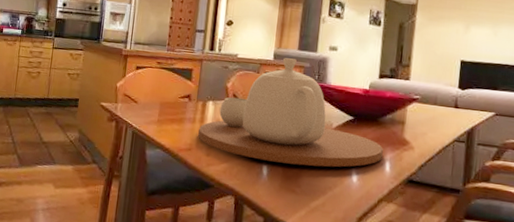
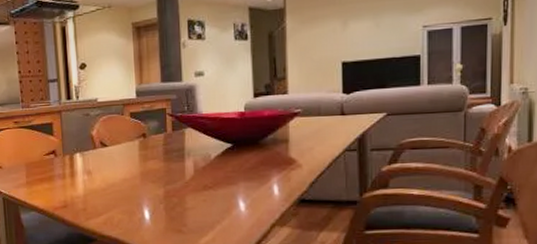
tea set: present [198,58,383,167] -> none [71,93,269,205]

